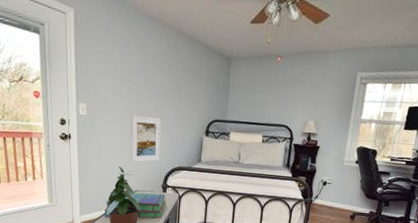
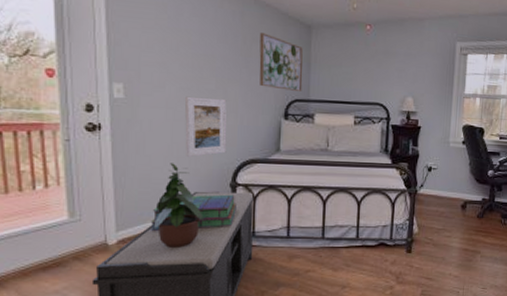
wall art: none [187,64,223,113] -> present [259,33,303,91]

